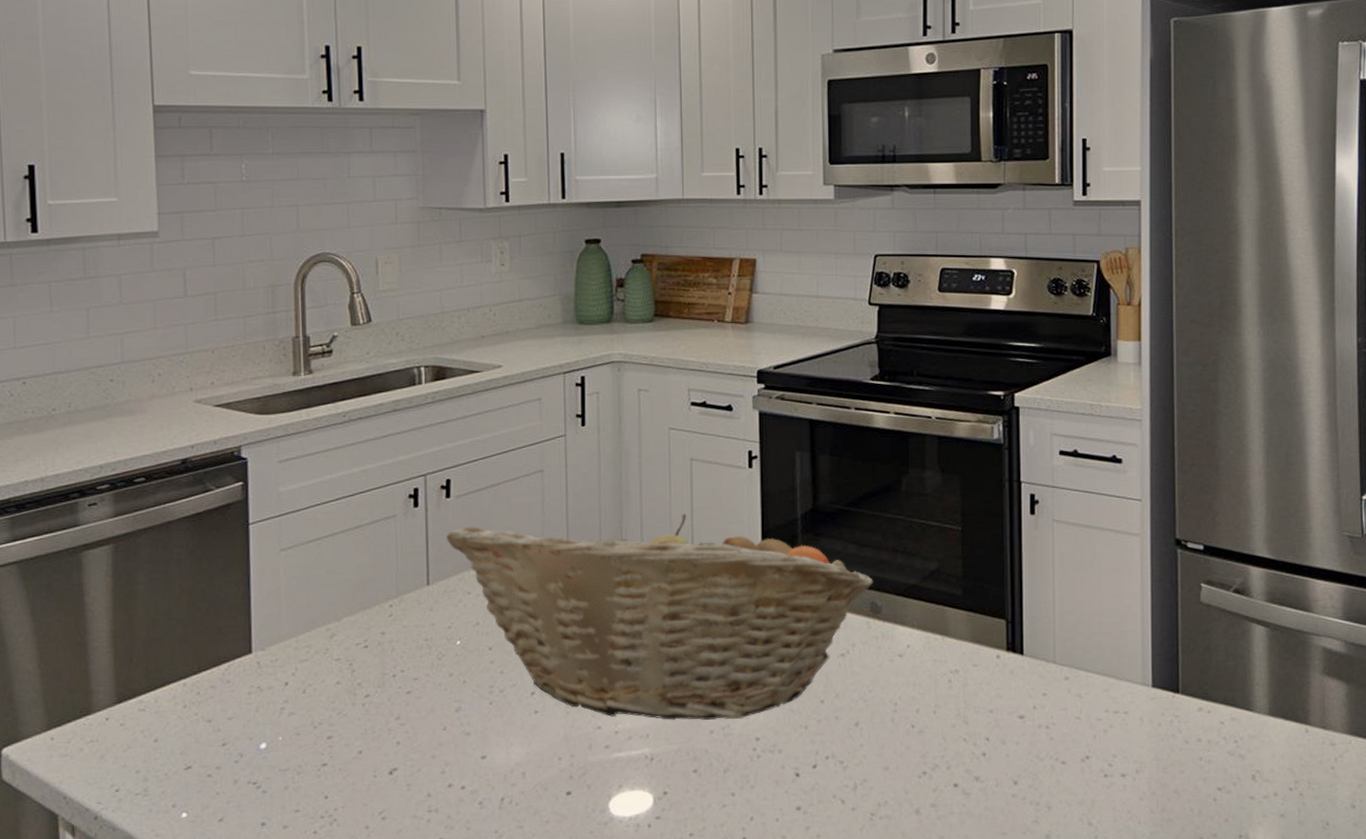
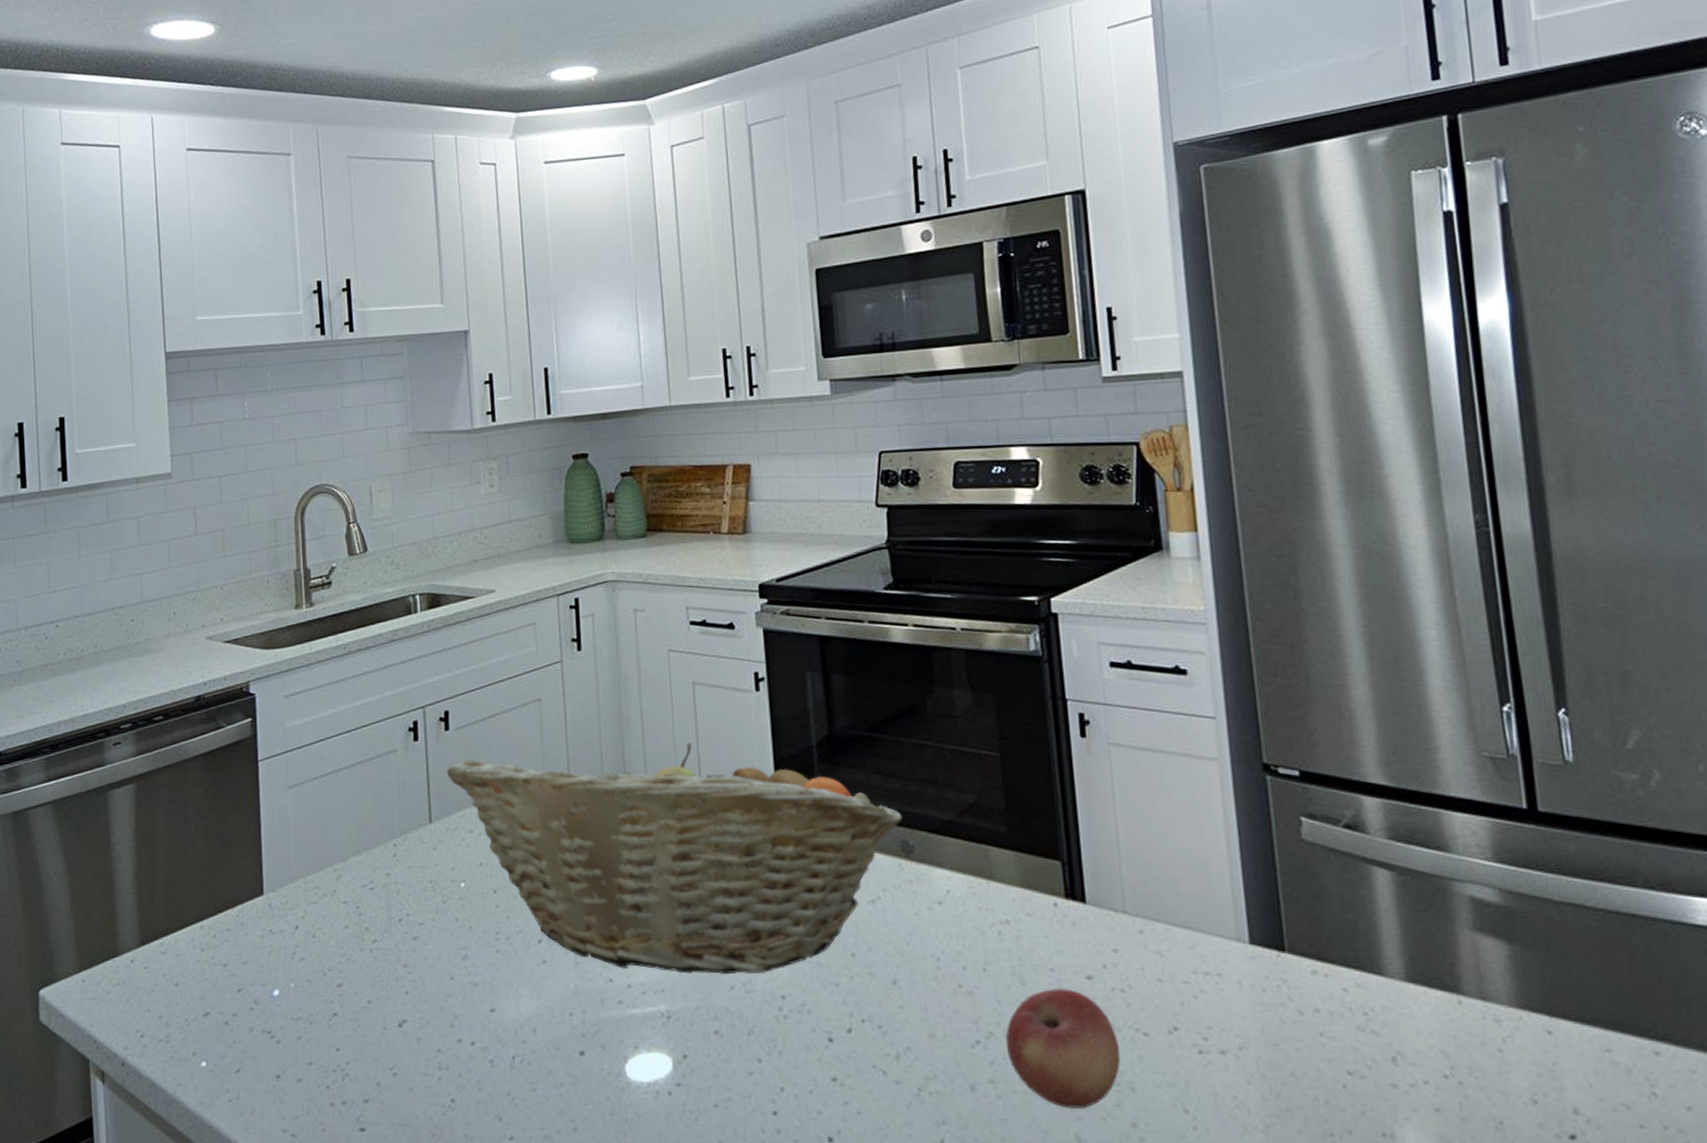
apple: none [948,726,1042,826] -> present [1005,989,1121,1110]

